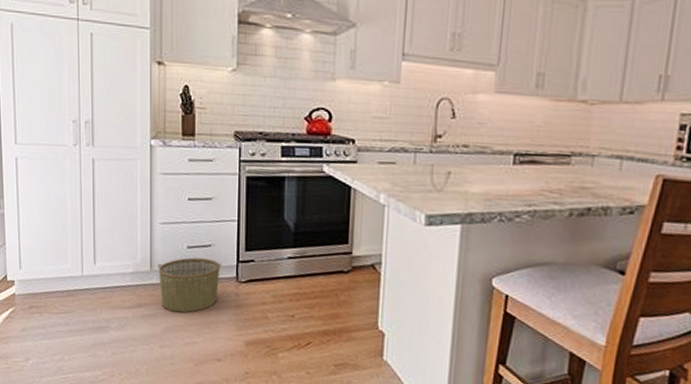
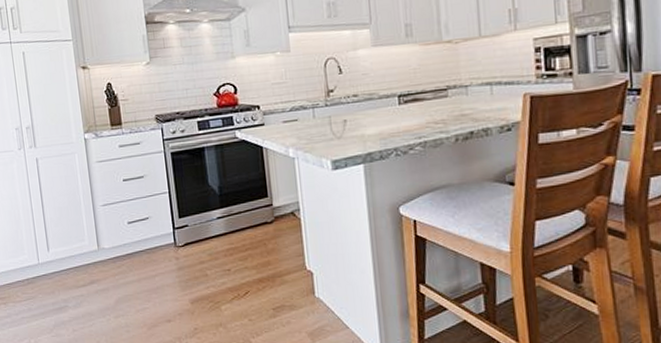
basket: present [157,257,222,313] -> none [103,230,161,284]

